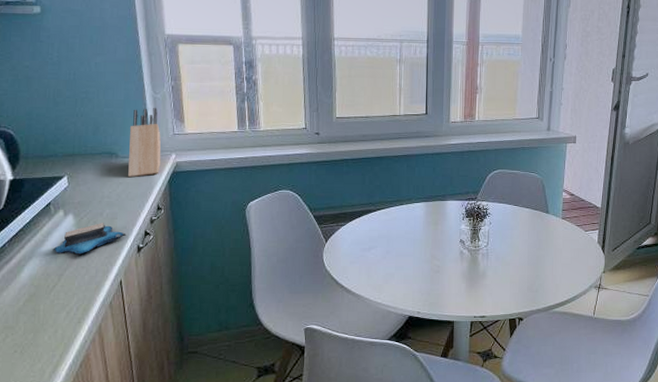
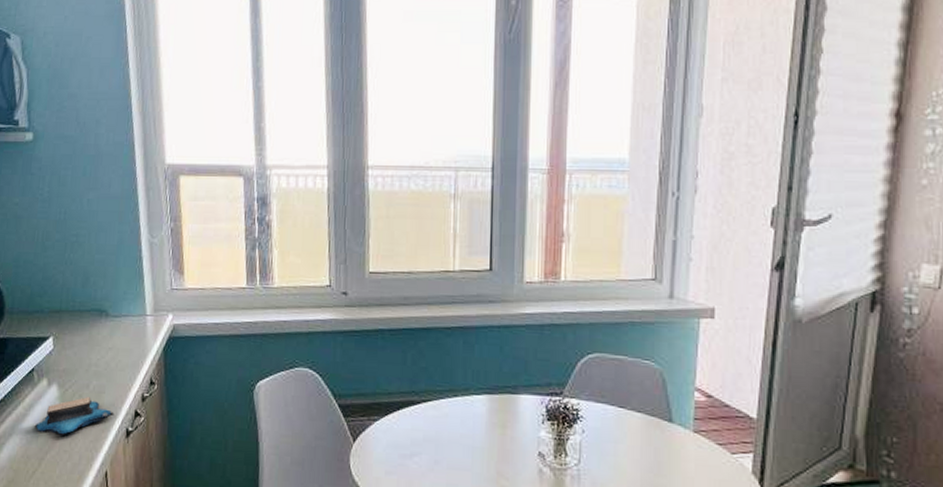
knife block: present [128,107,161,178] -> none [118,254,157,342]

